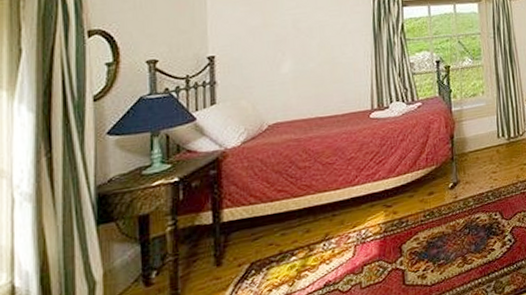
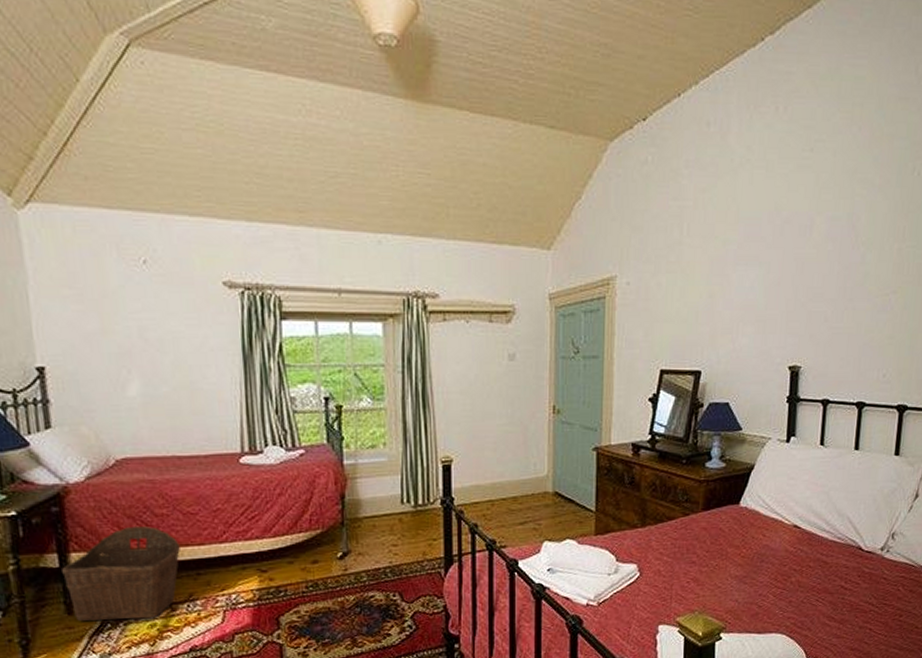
wicker basket: none [215,178,319,271] -> present [62,525,180,621]

